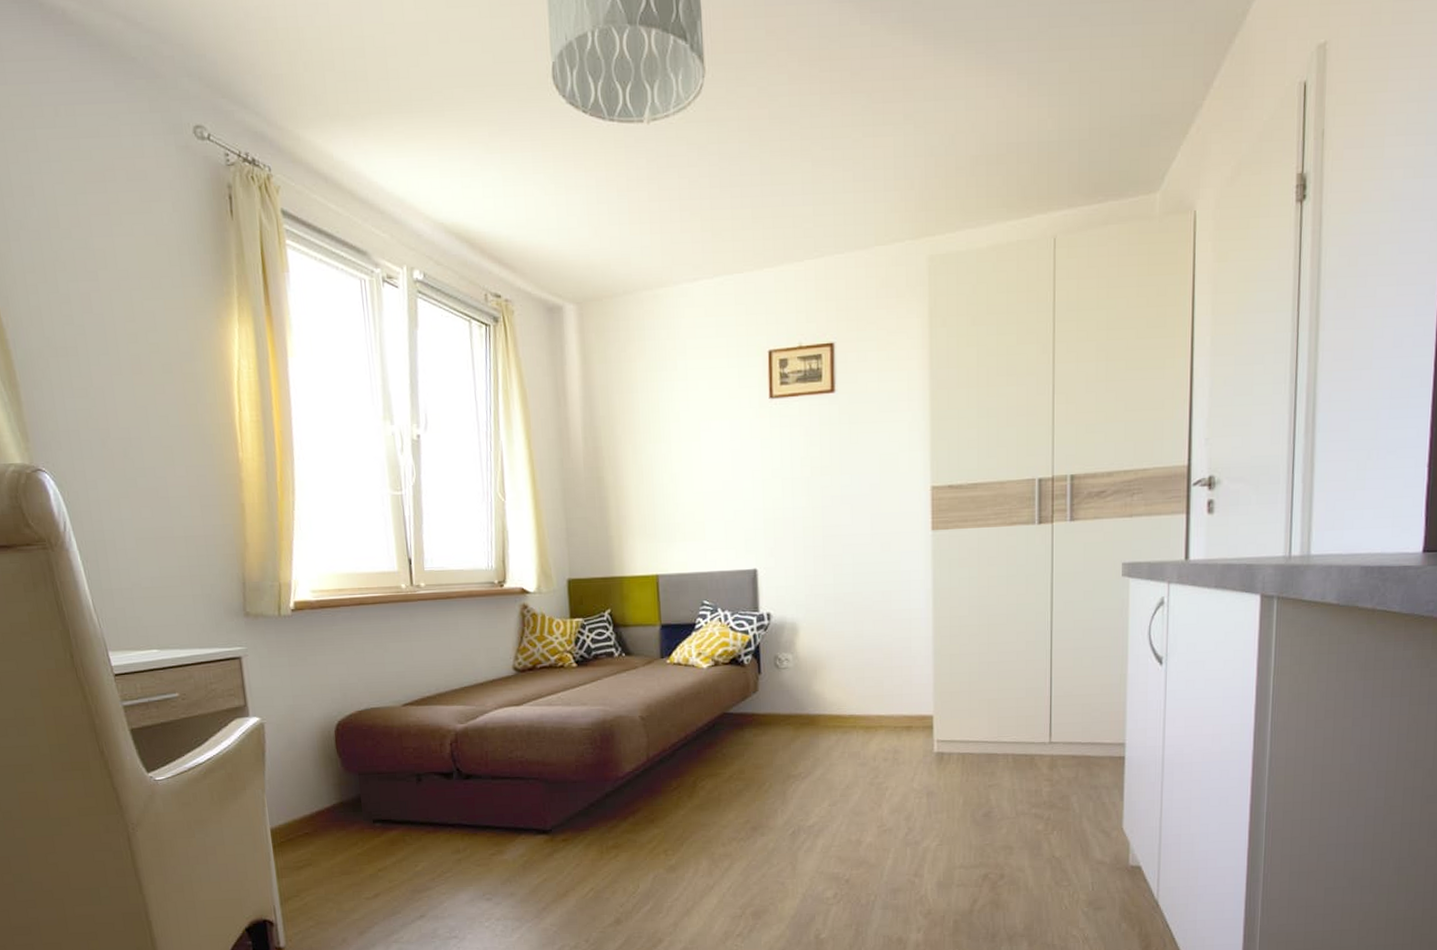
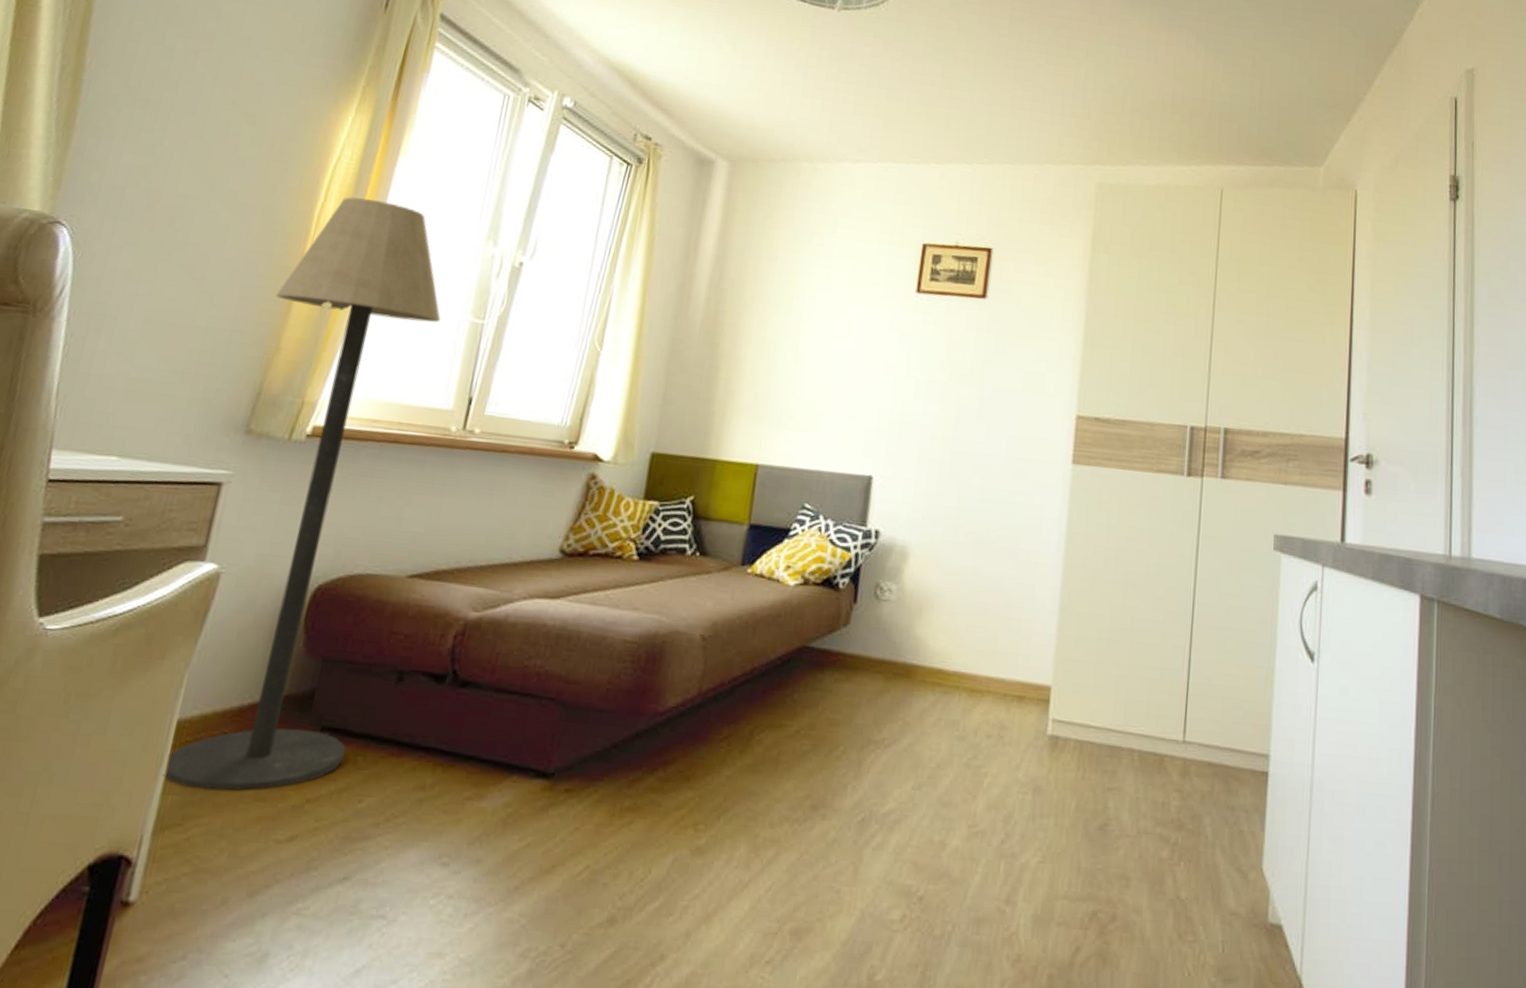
floor lamp: none [229,401,396,872] -> present [162,197,441,791]

